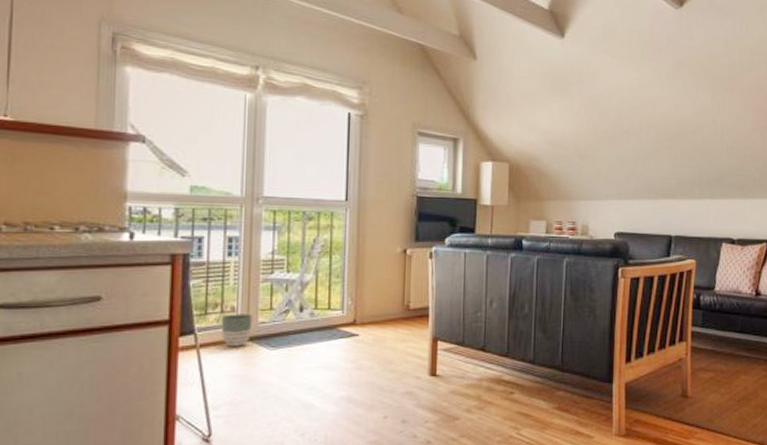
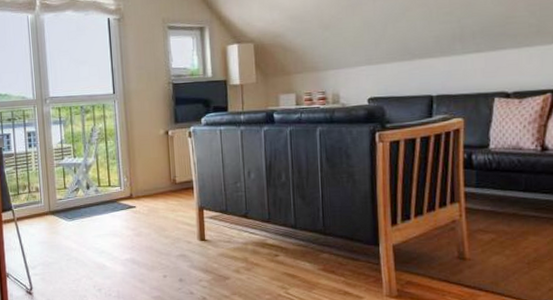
planter: present [221,314,253,346] -> none [29,193,53,219]

